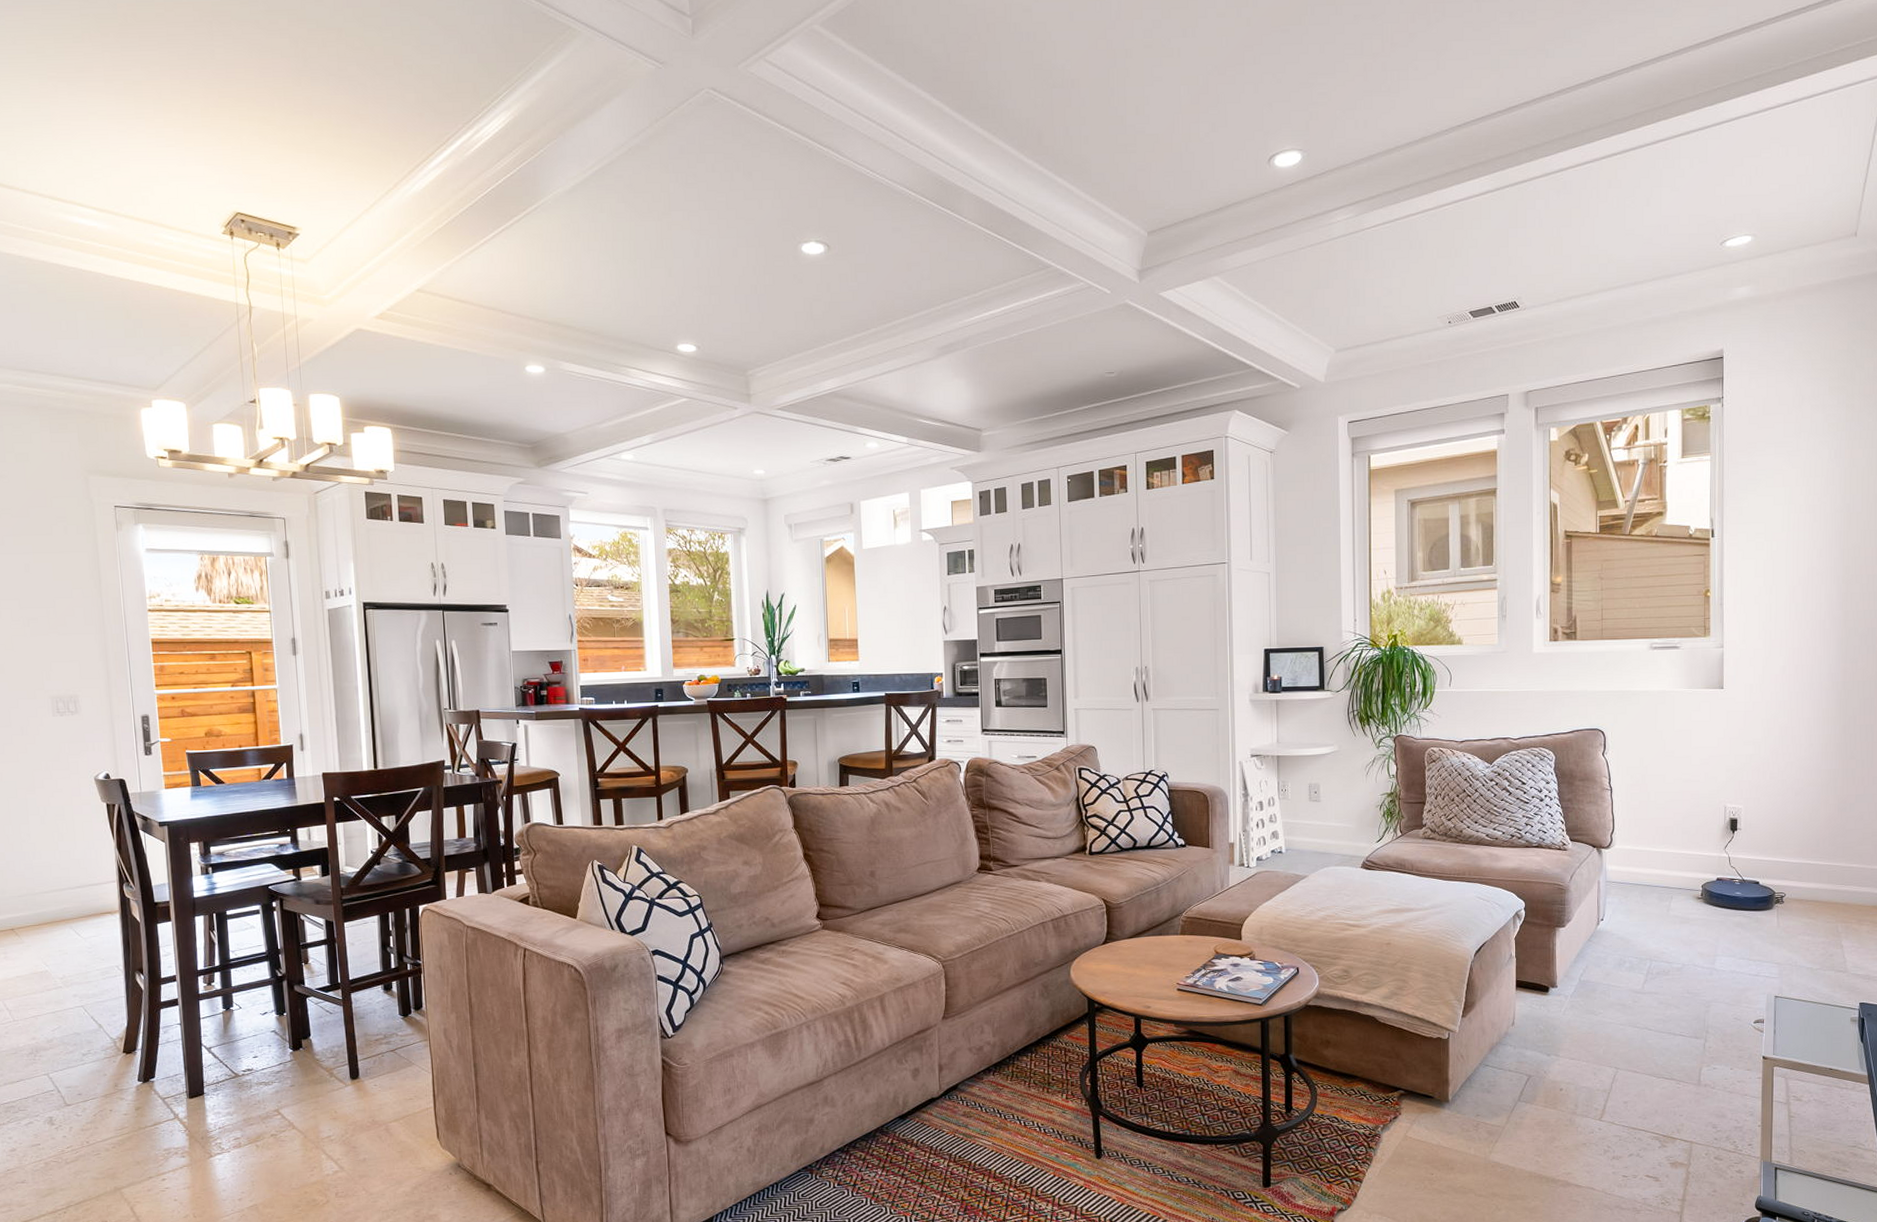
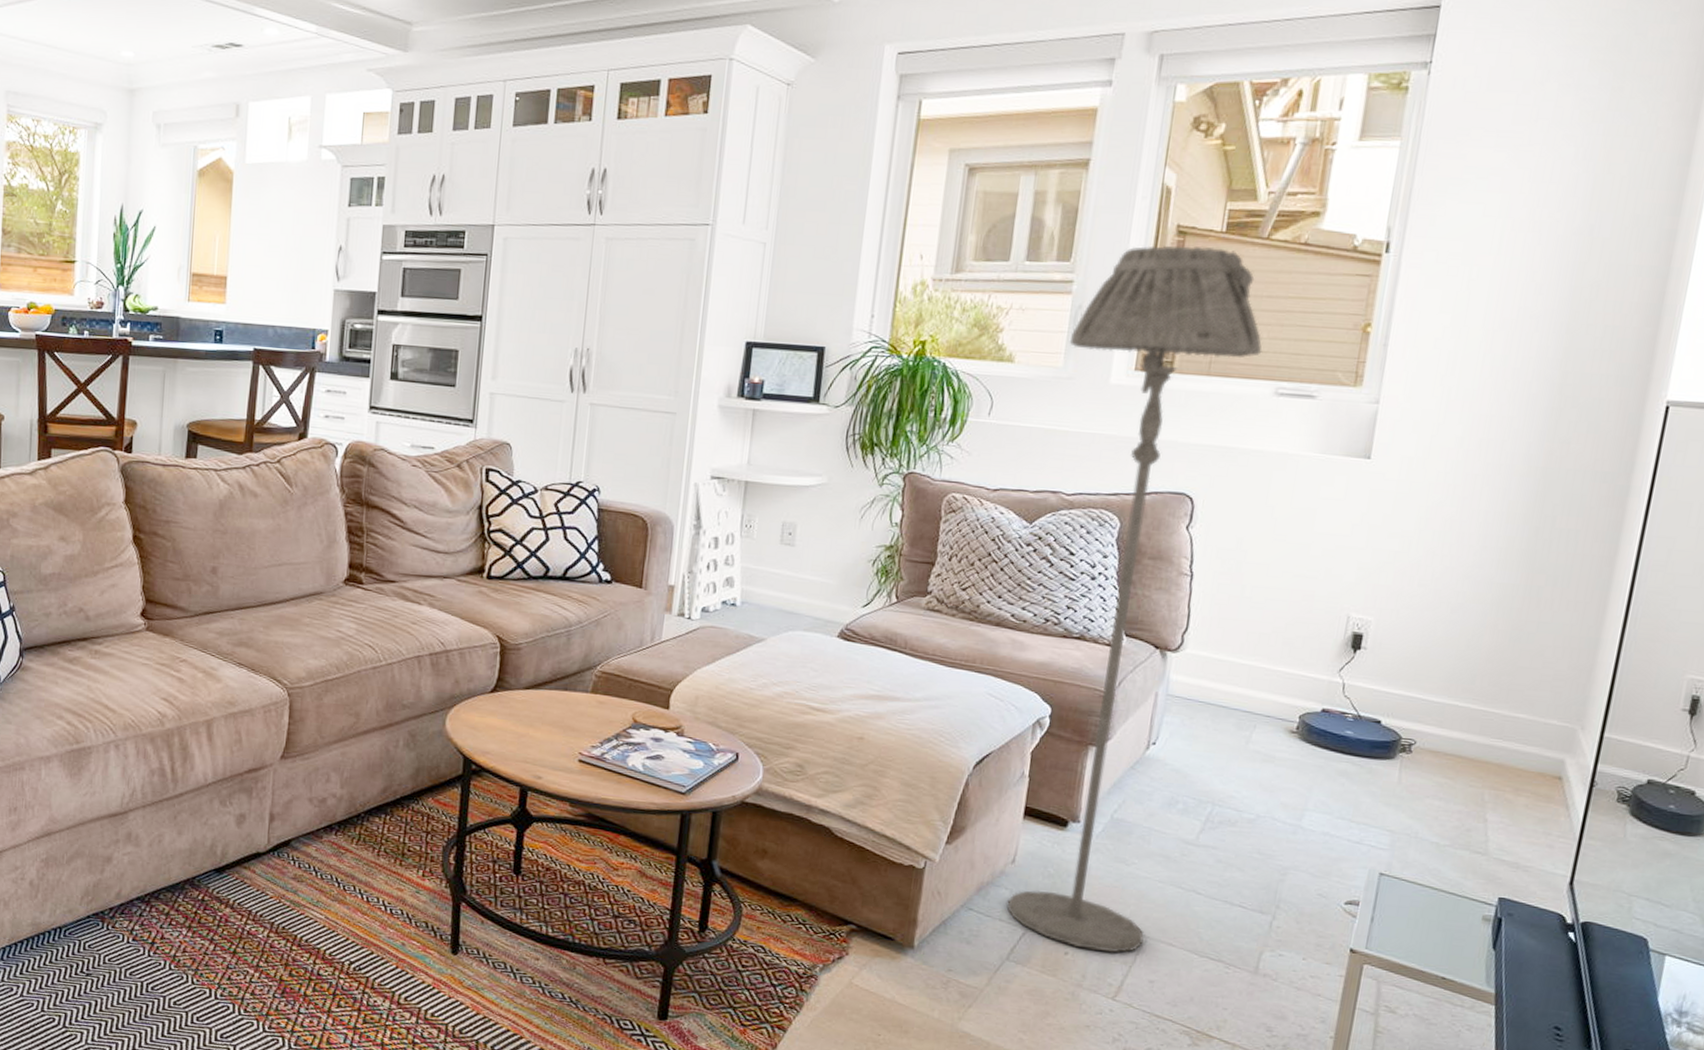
floor lamp: none [1500,545,1637,1085] -> present [1006,245,1262,953]

